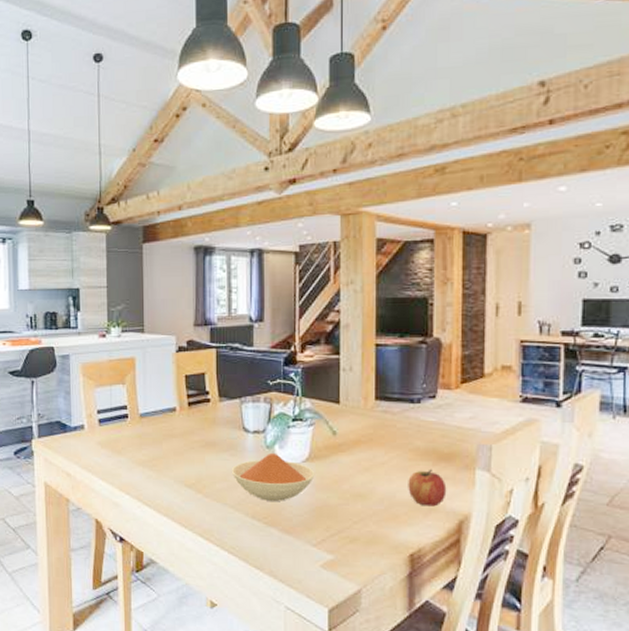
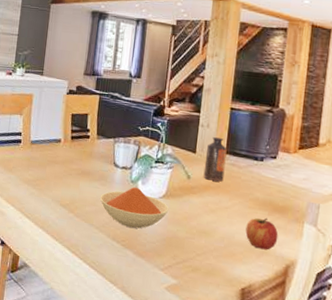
bottle: none [351,382,376,434] -> present [203,137,227,182]

